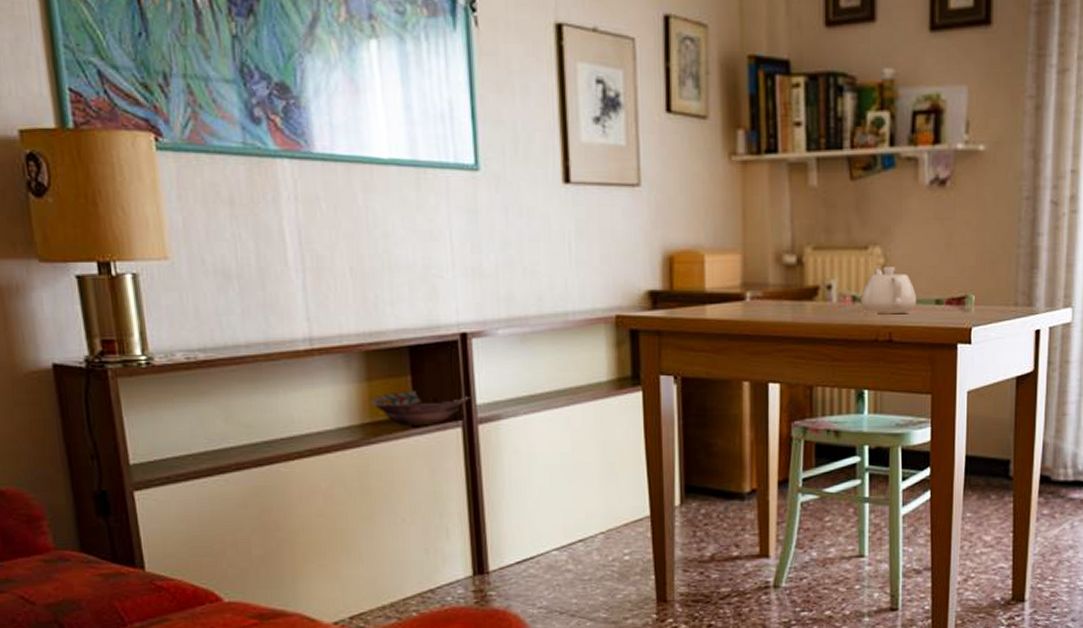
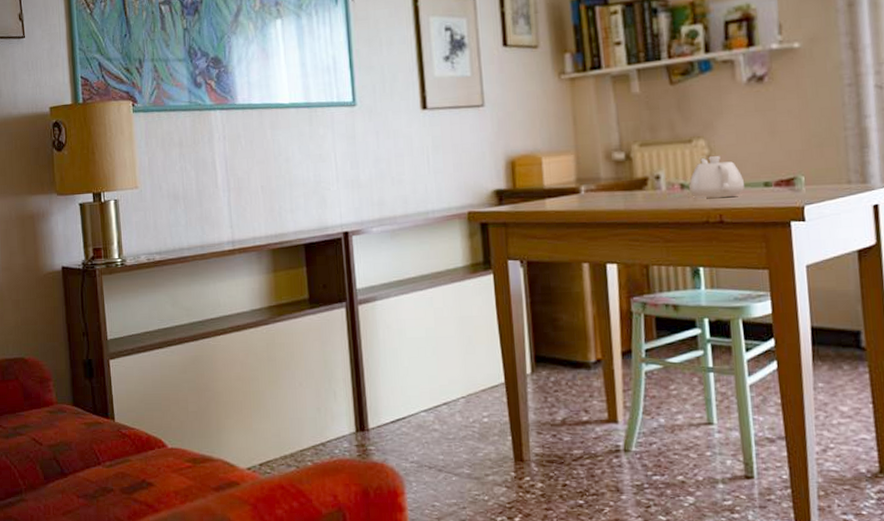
decorative bowl: present [368,391,470,426] -> none [274,279,352,308]

